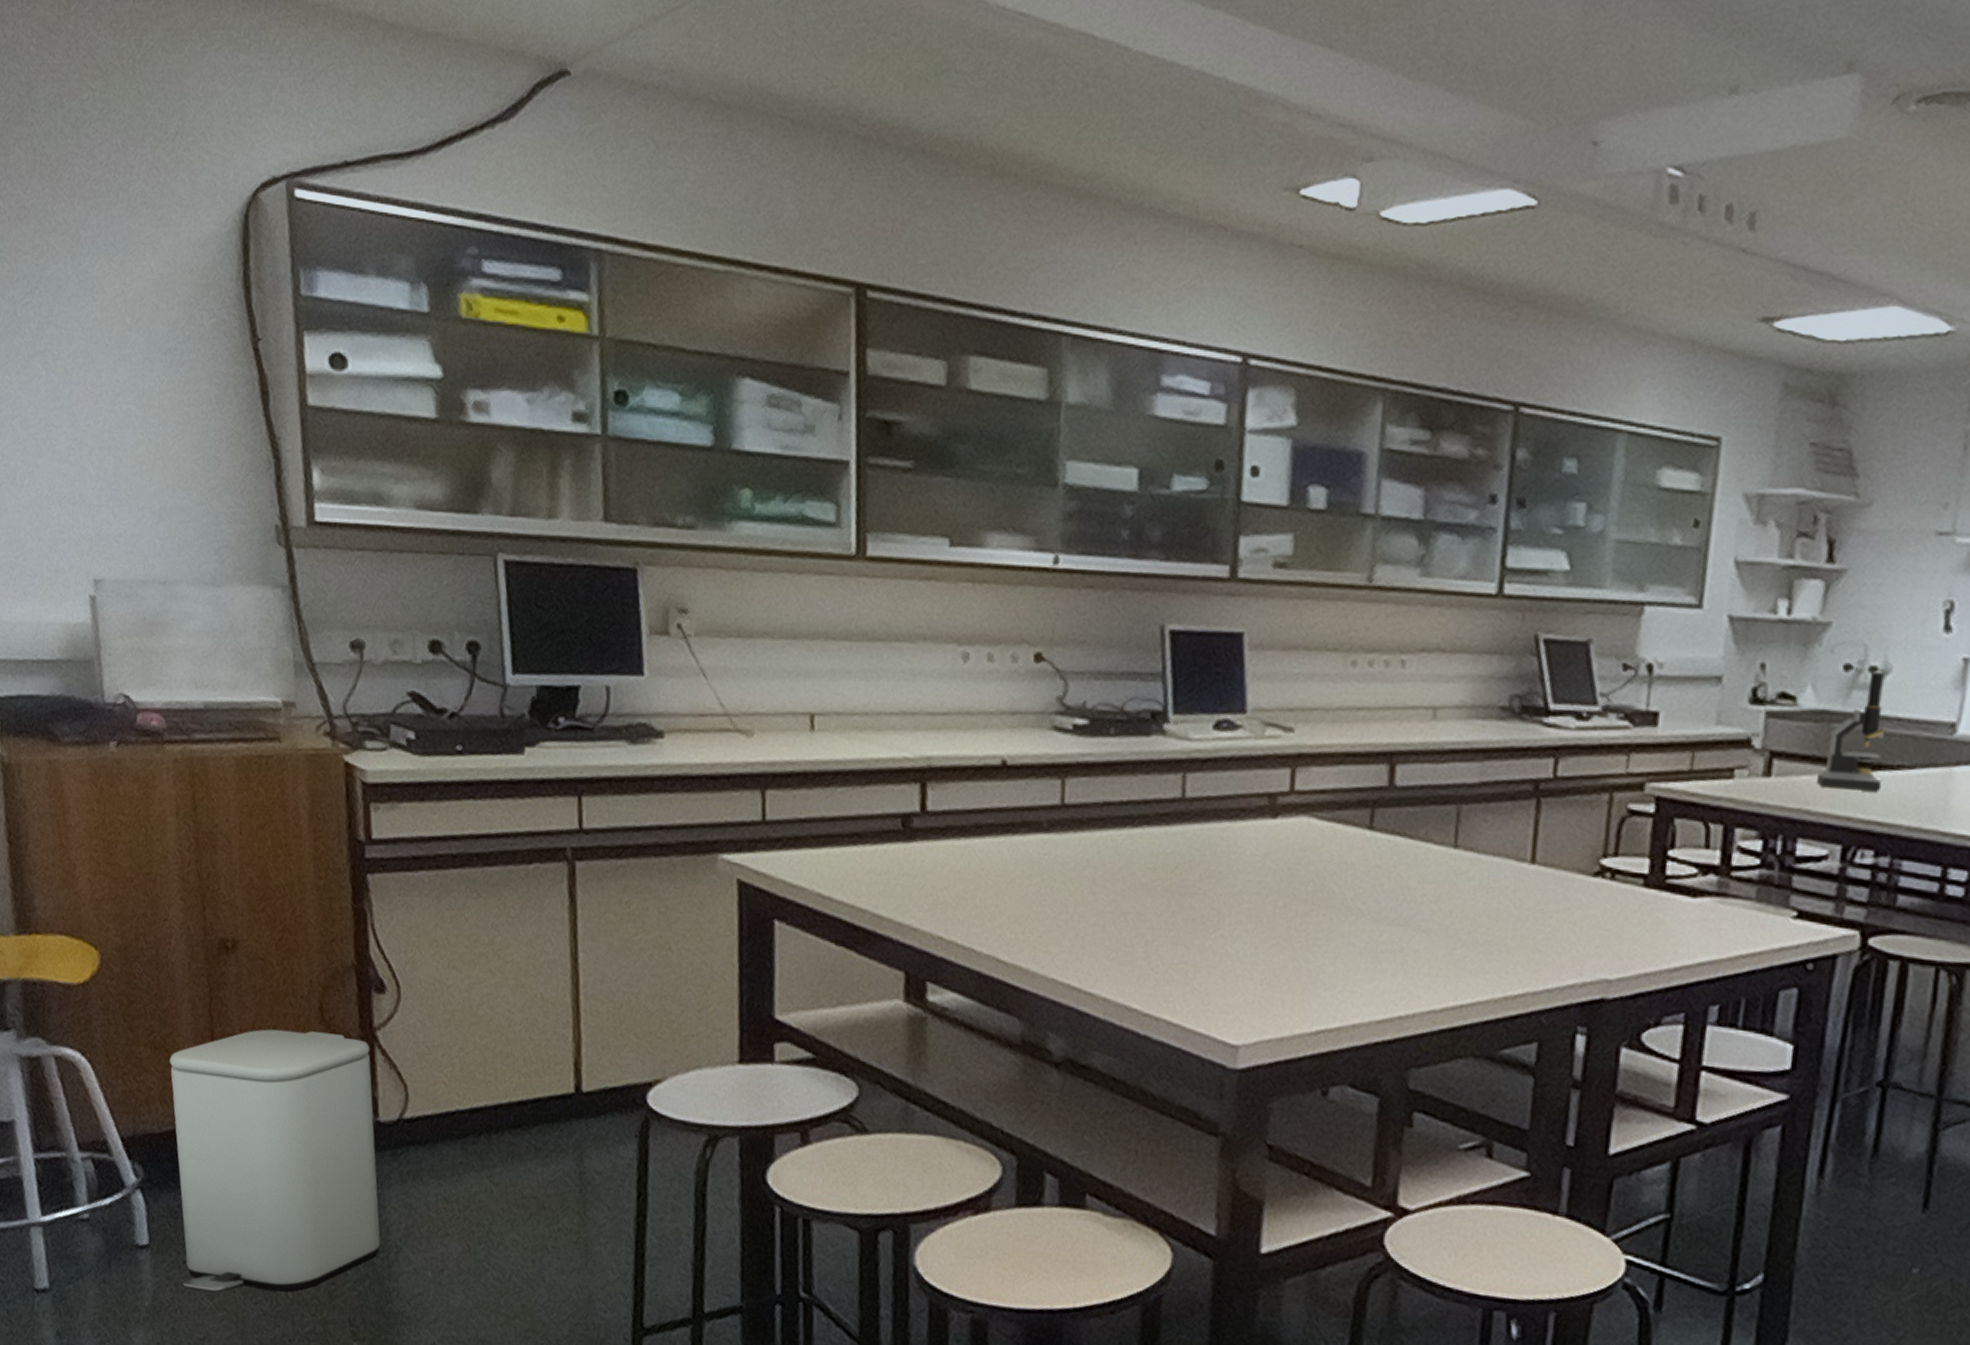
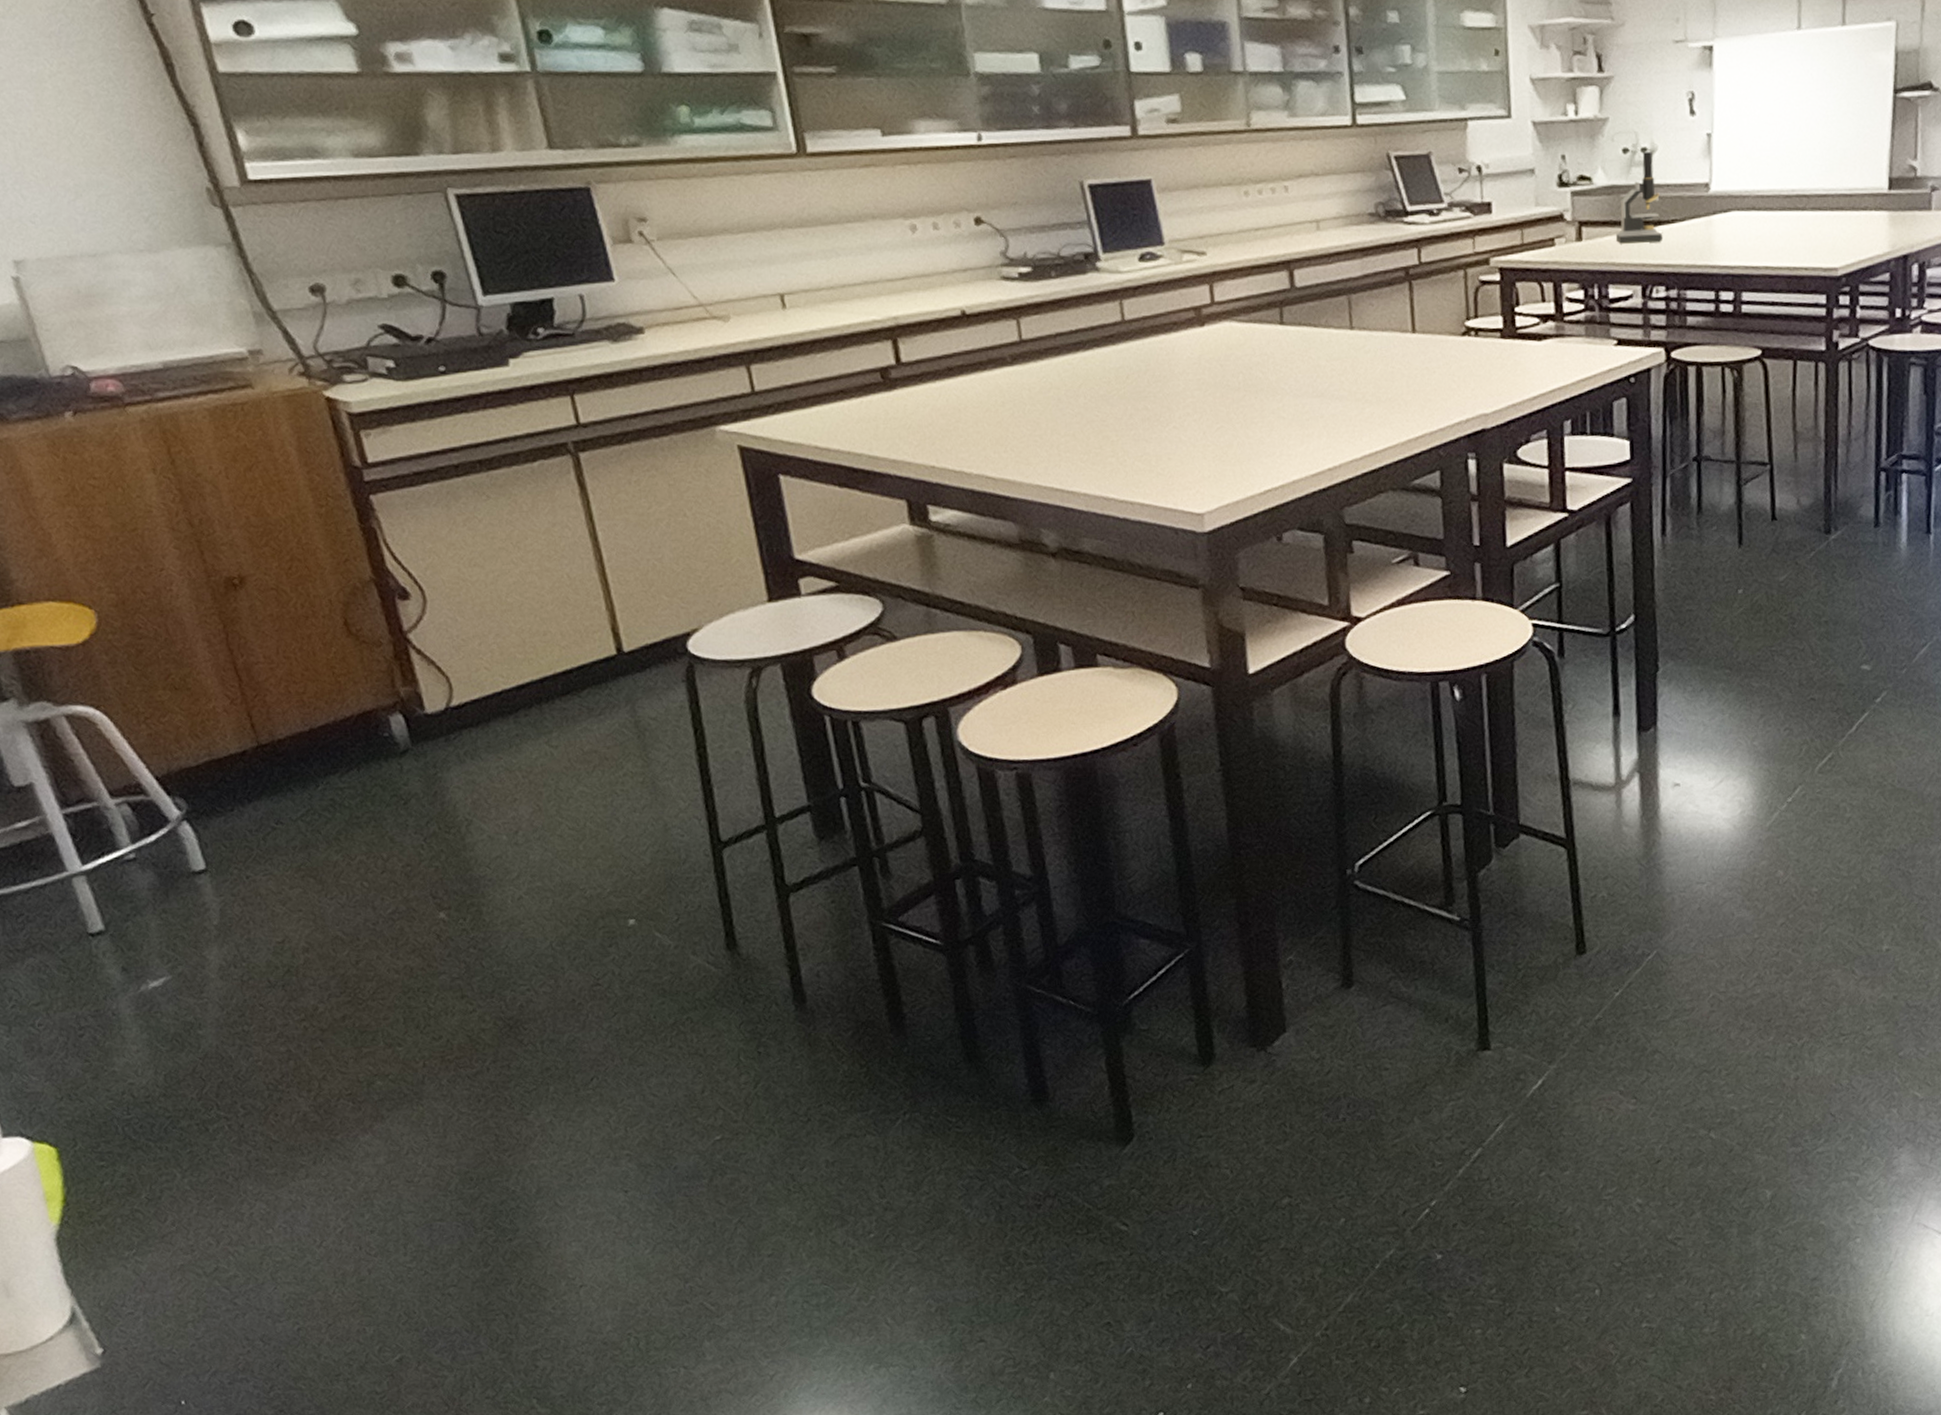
pedal bin: present [169,1029,380,1293] -> none [193,643,450,901]

